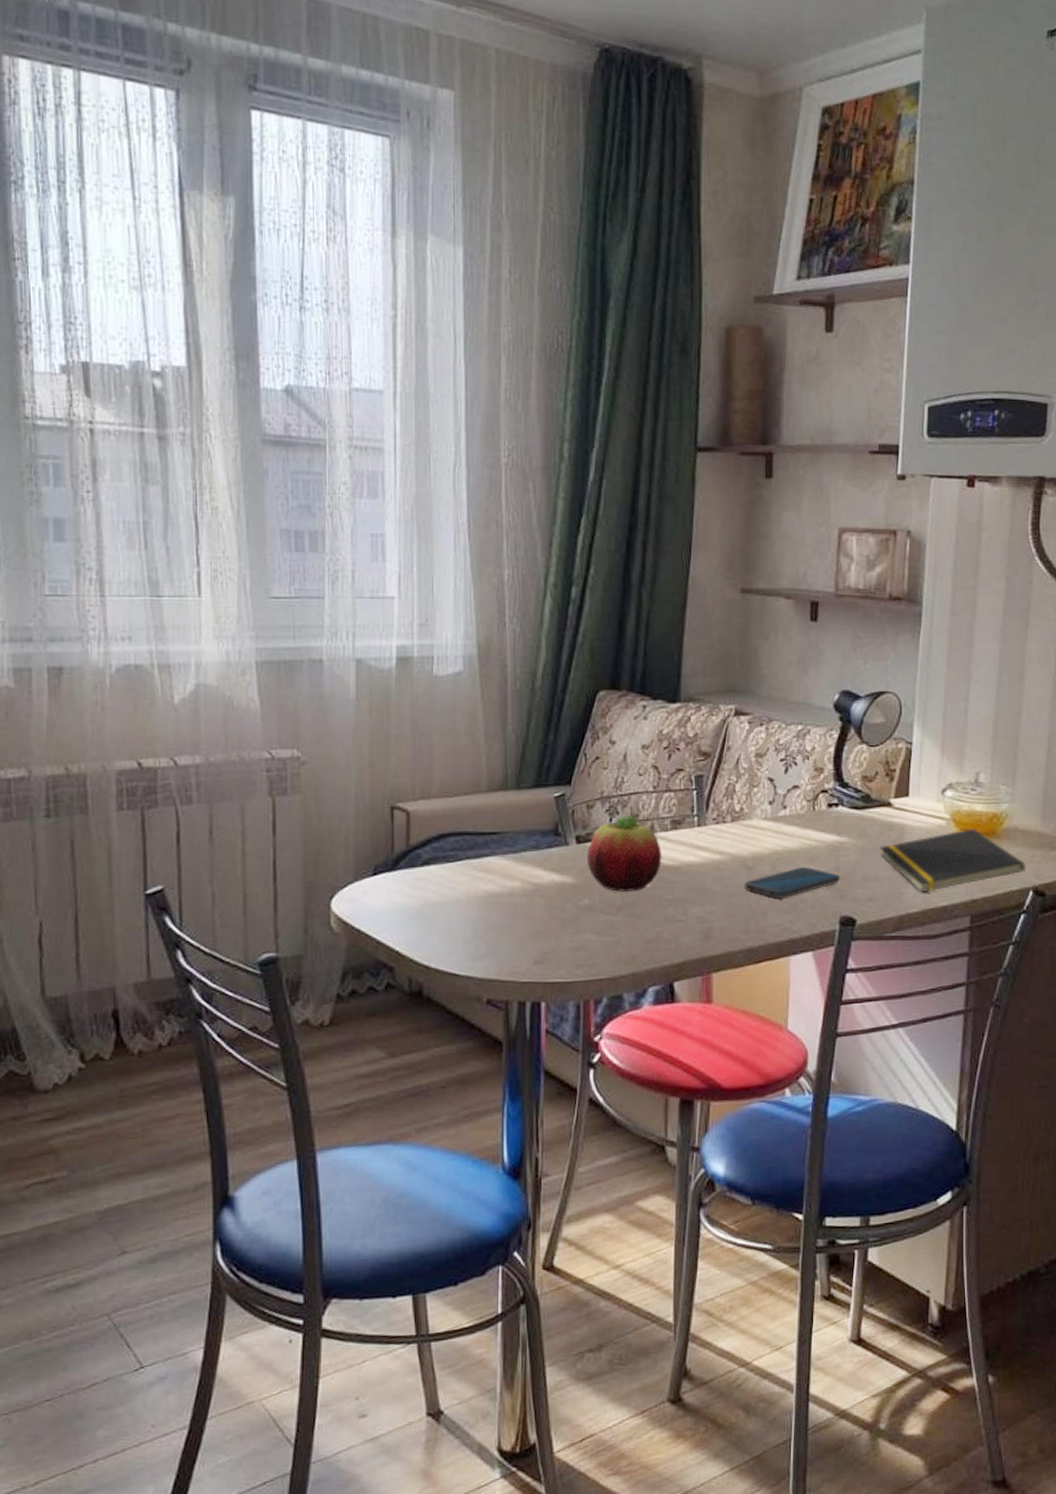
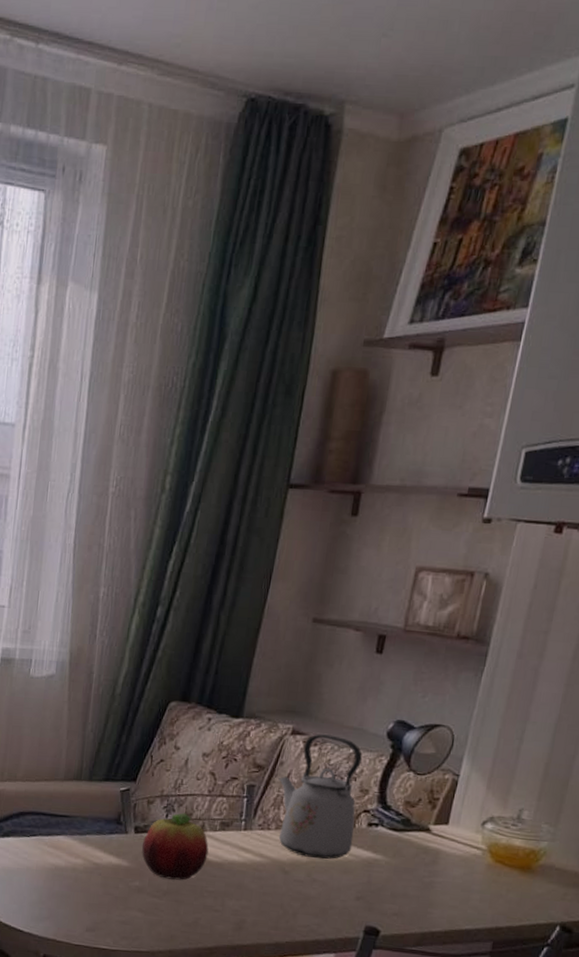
kettle: none [727,712,815,849] -> present [278,734,362,860]
smartphone: present [744,867,841,900] -> none [279,877,371,904]
notepad: present [880,829,1025,892] -> none [412,861,556,914]

